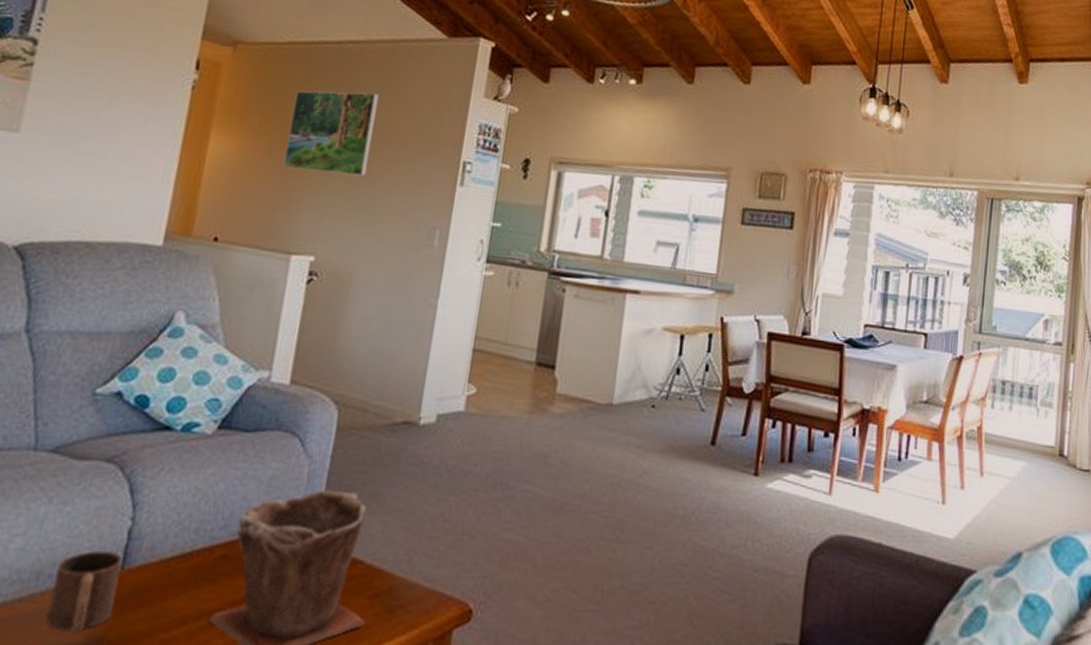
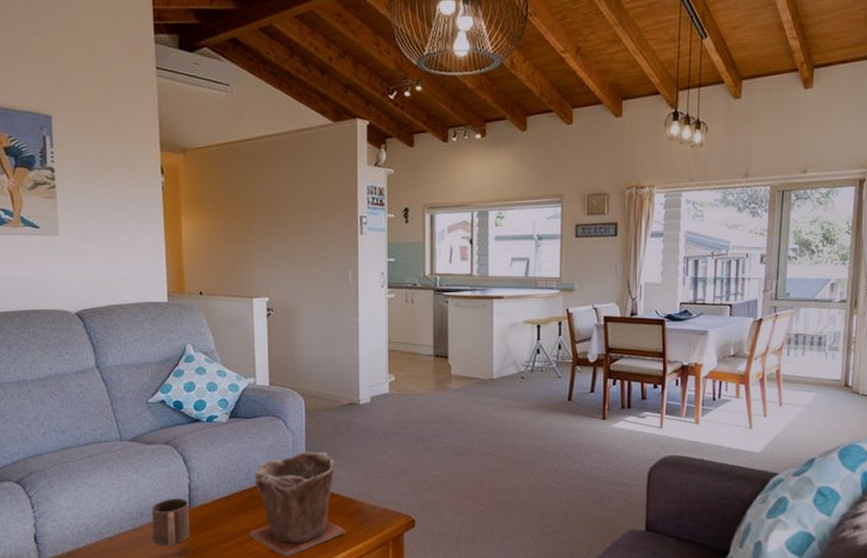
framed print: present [283,90,379,177] -> none [233,173,293,238]

